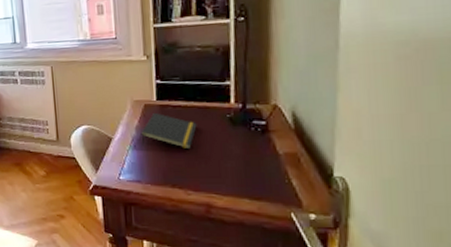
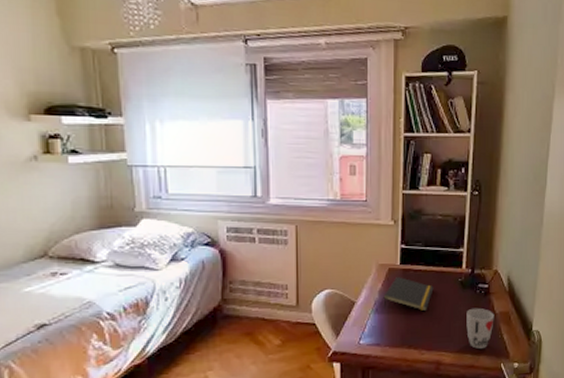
cup: none [239,147,277,193] -> present [466,308,494,349]

